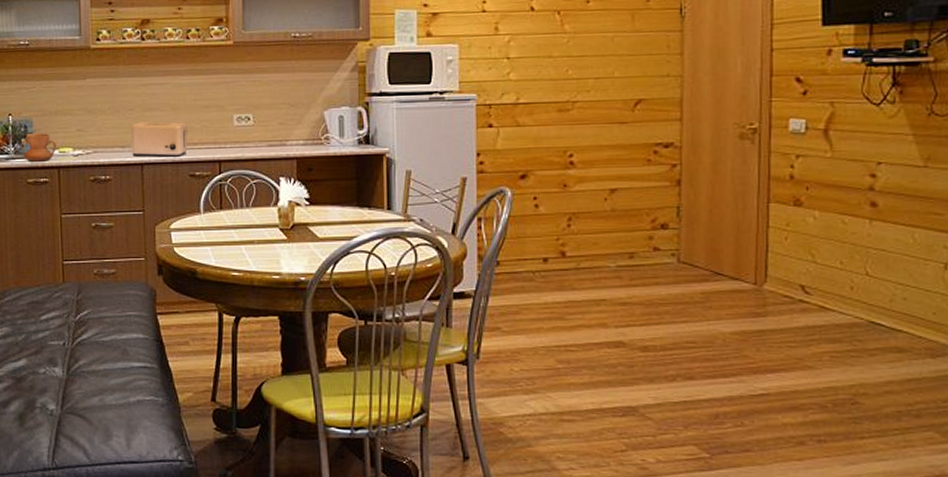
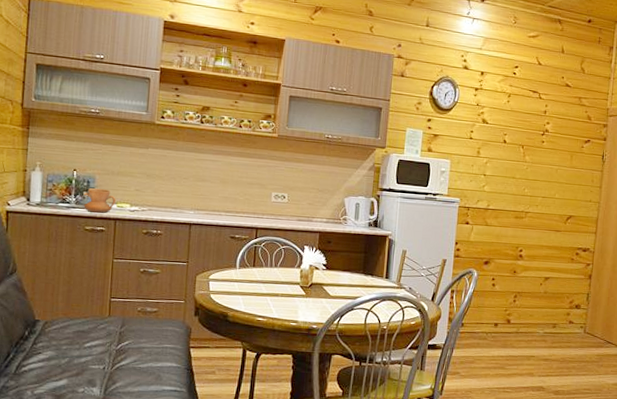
toaster: present [130,121,188,158] -> none [182,189,233,222]

